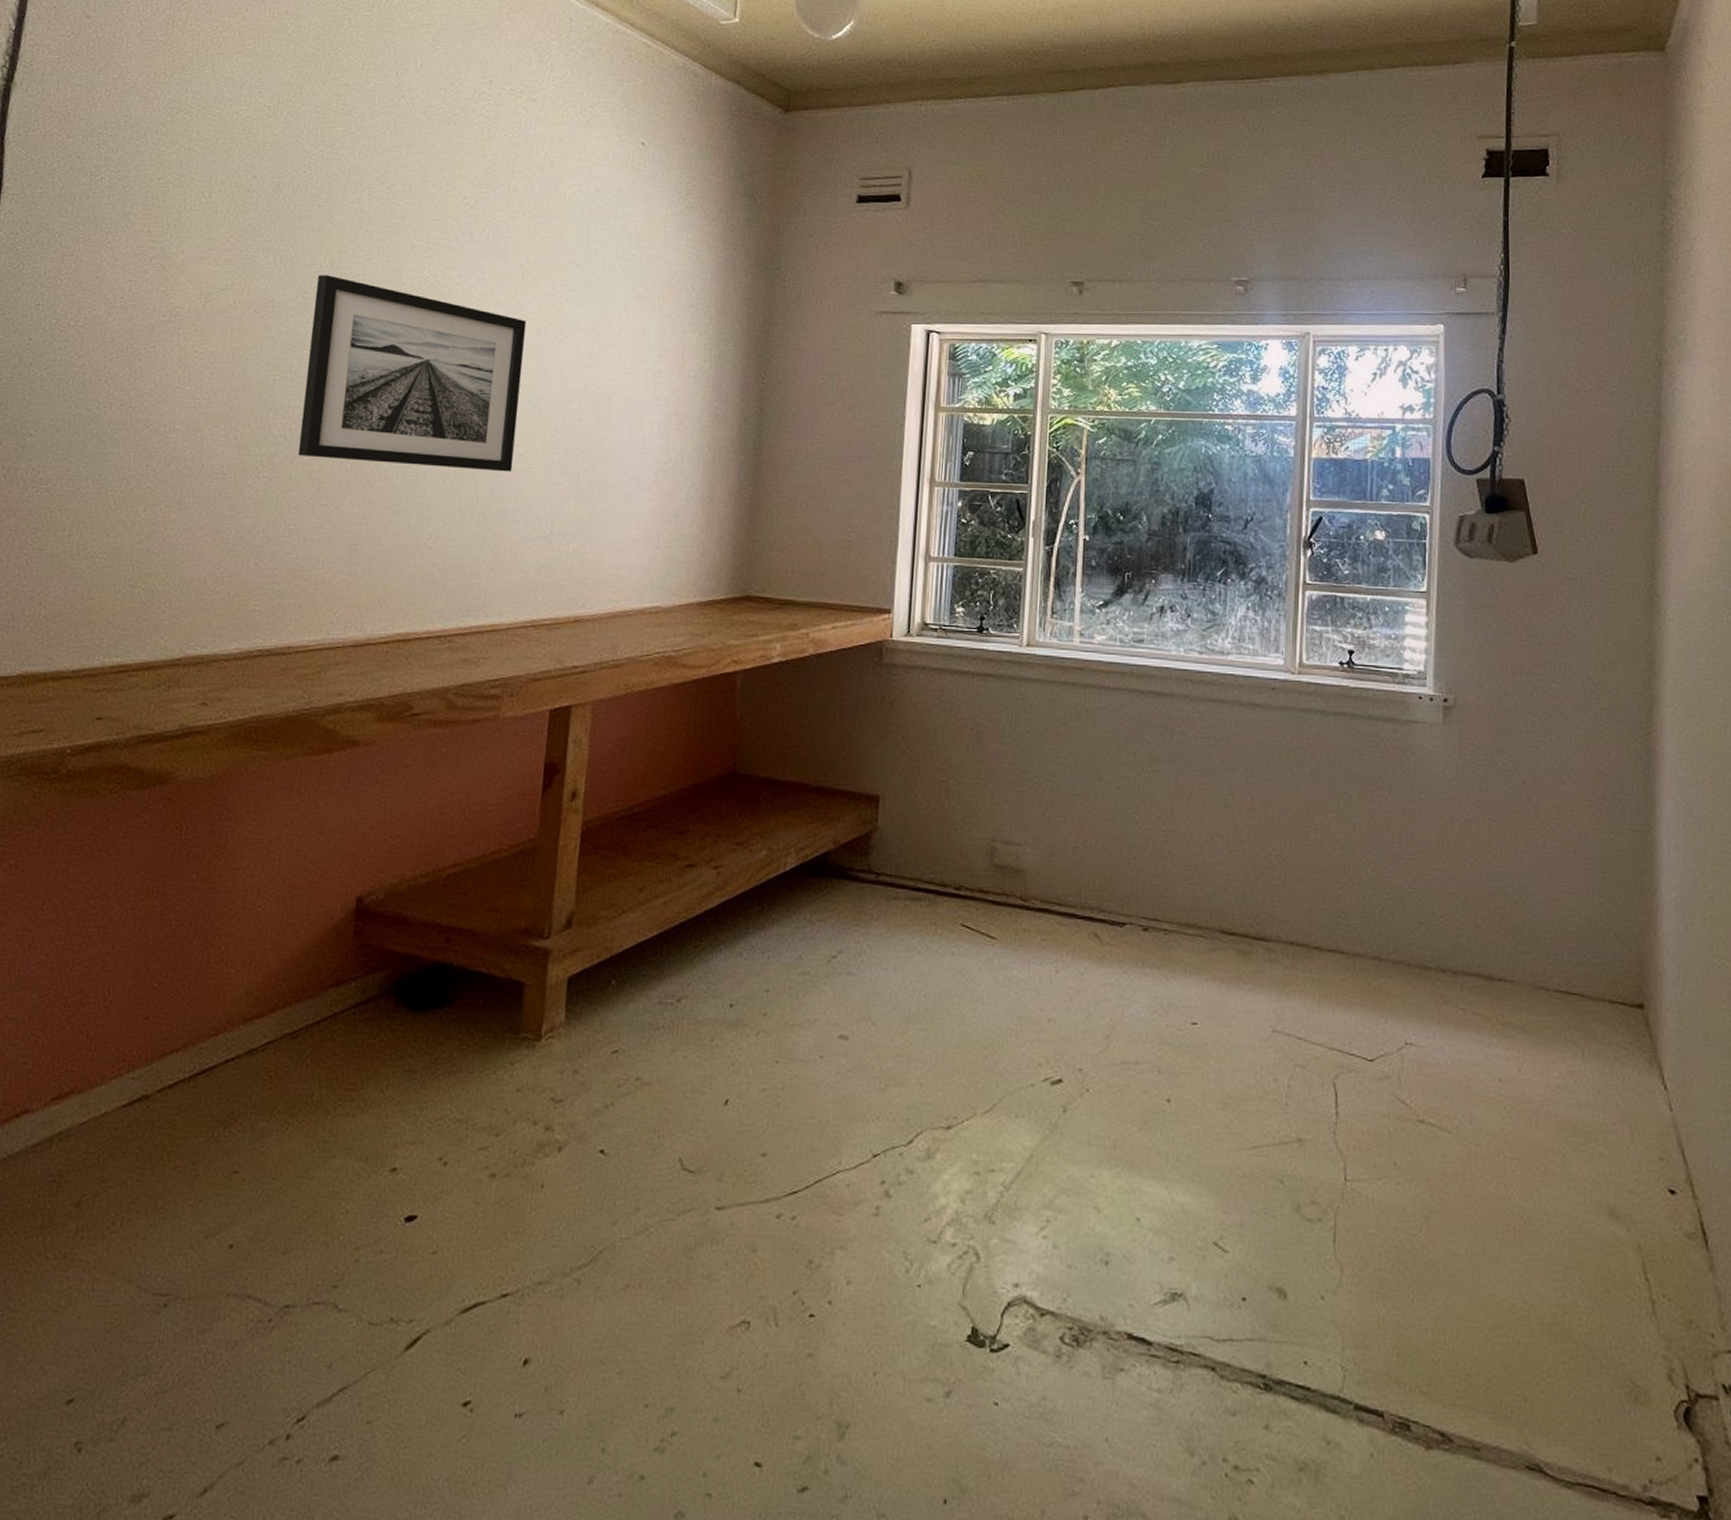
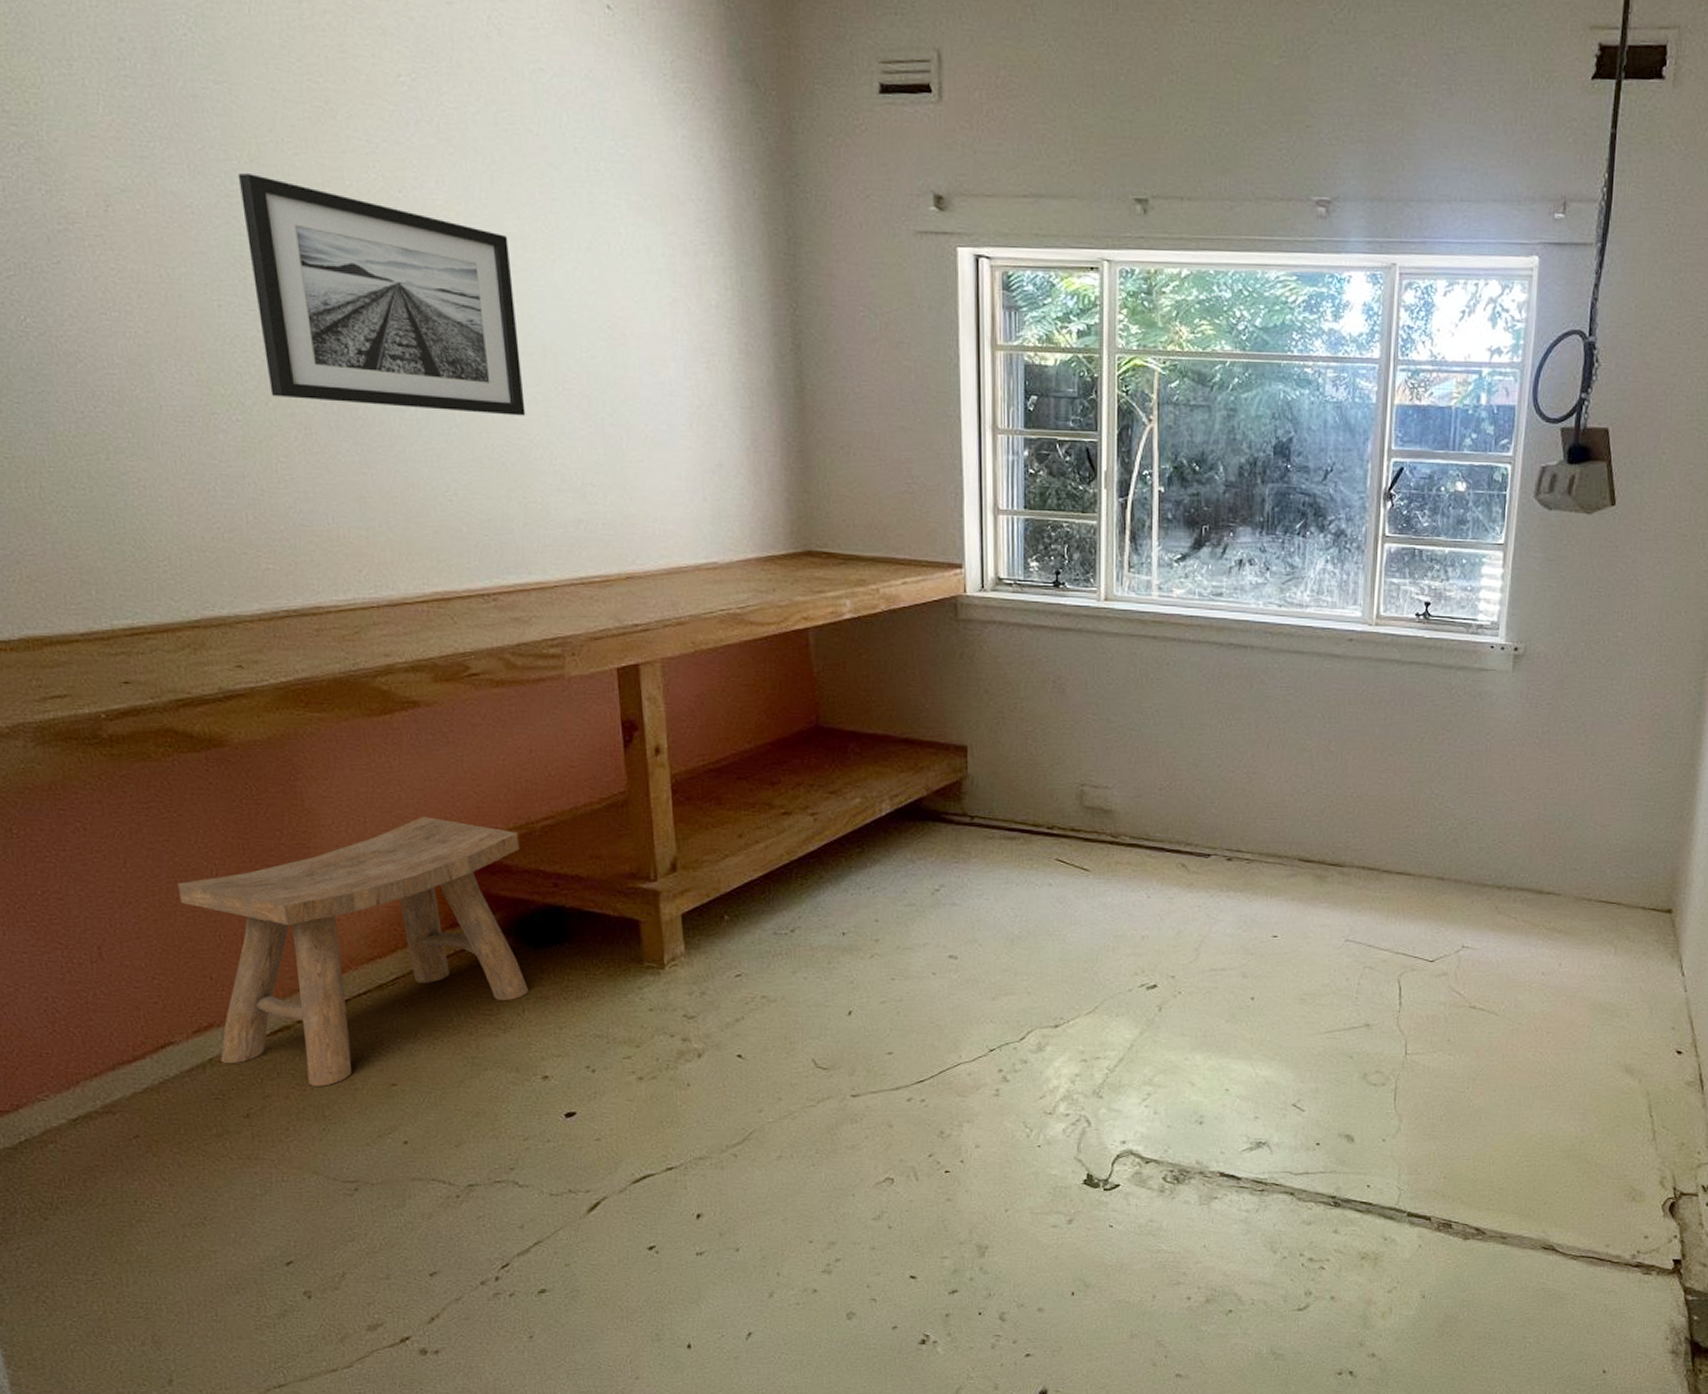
stool: none [70,860,424,1171] -> present [178,816,528,1086]

